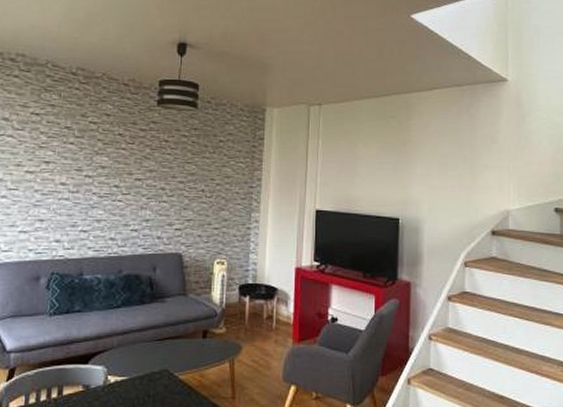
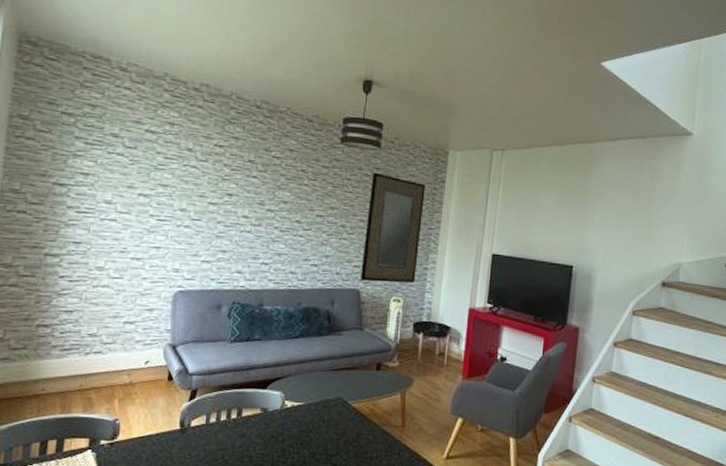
home mirror: none [182,132,244,245] -> present [360,172,426,283]

